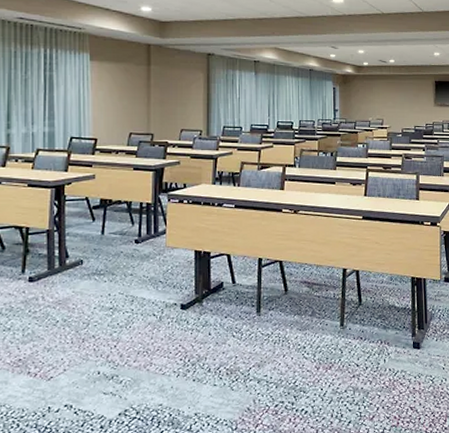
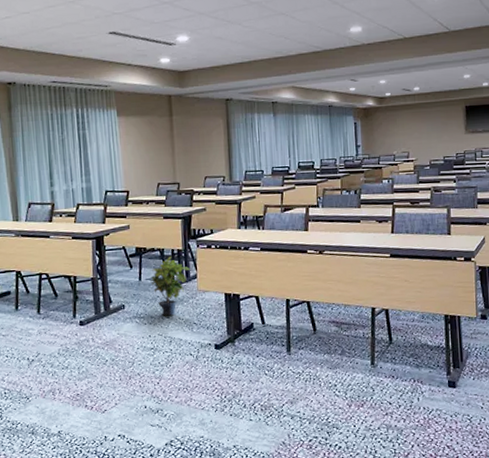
potted plant: none [114,210,159,273] -> present [150,257,190,316]

